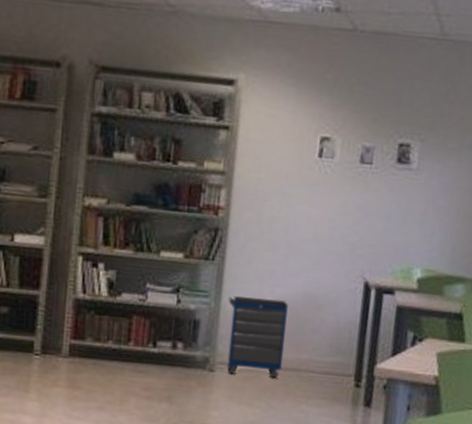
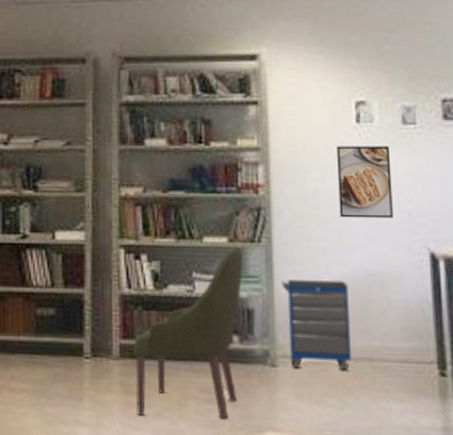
chair: none [80,262,197,415] -> present [133,246,244,420]
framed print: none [290,177,346,249] -> present [337,146,393,218]

